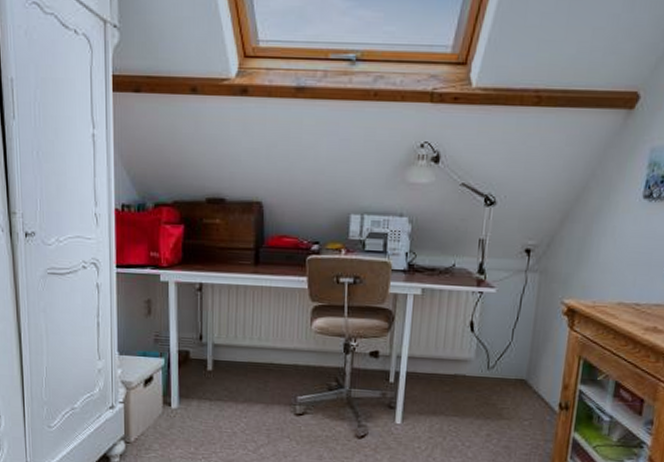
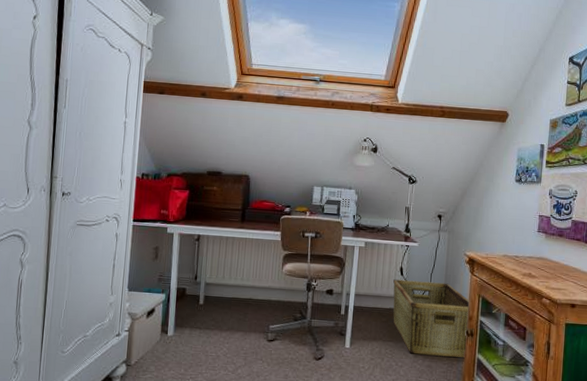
hamper: none [458,337,566,437] -> present [393,279,470,357]

